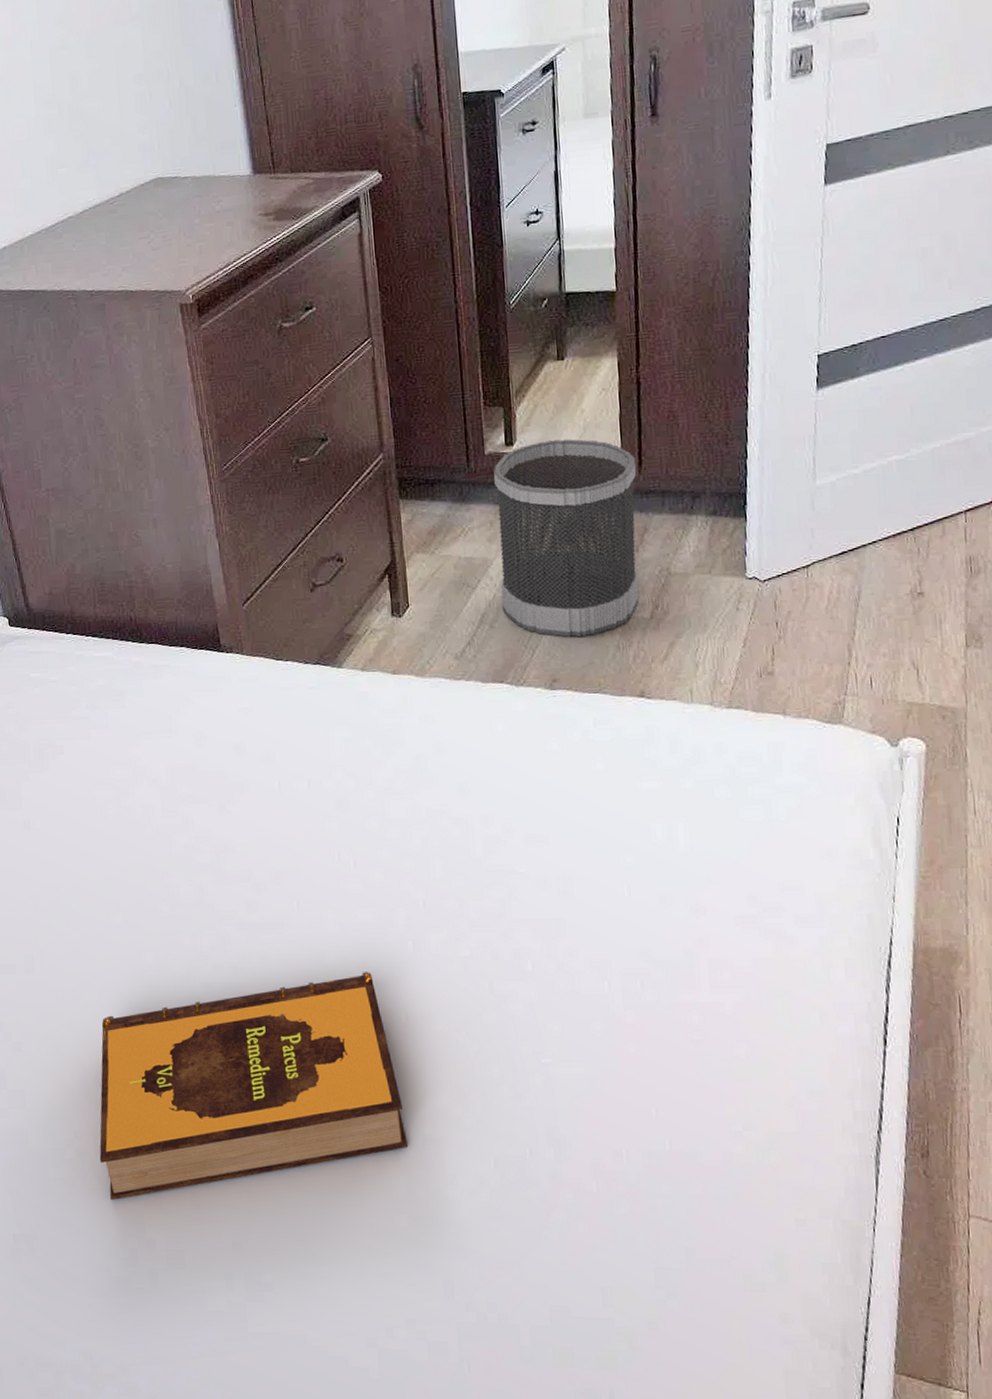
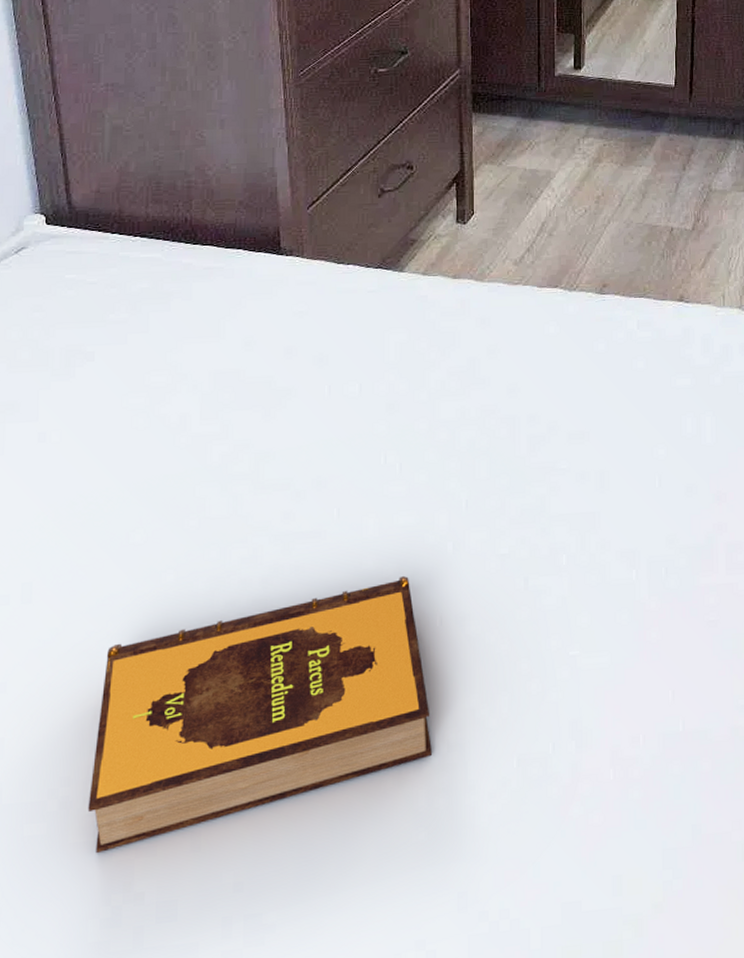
wastebasket: present [494,439,639,638] -> none [561,66,688,246]

